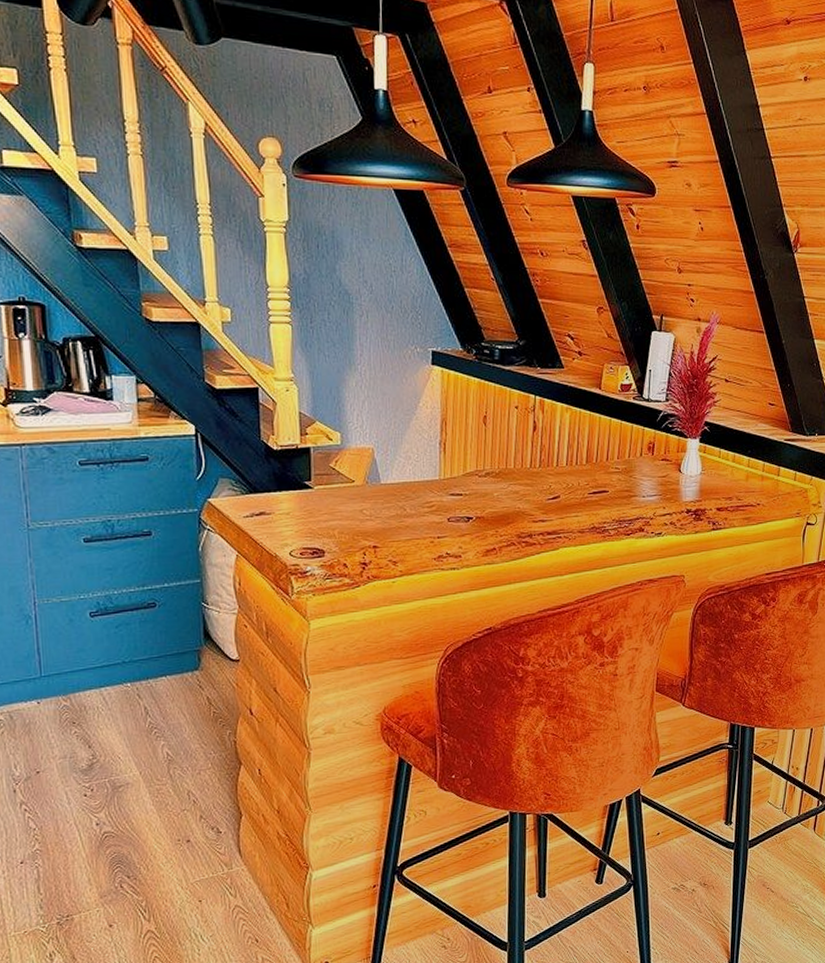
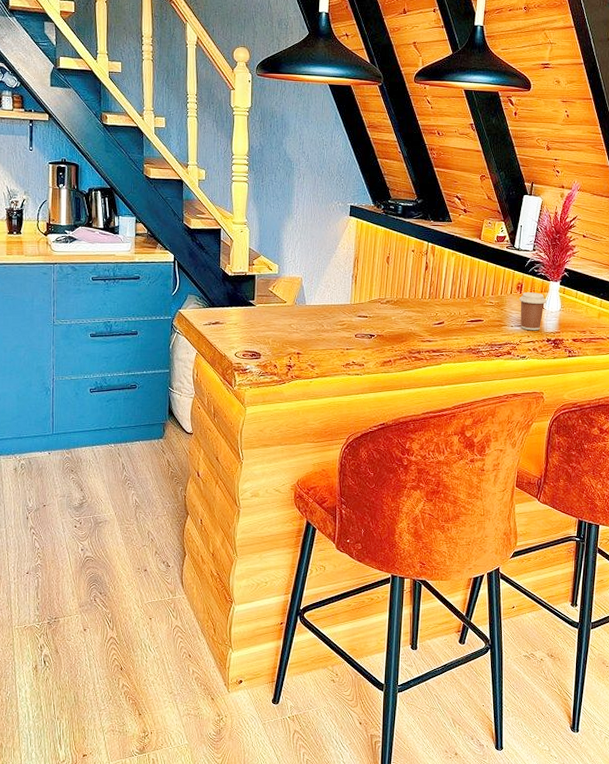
coffee cup: none [651,453,685,501] -> present [519,292,547,331]

